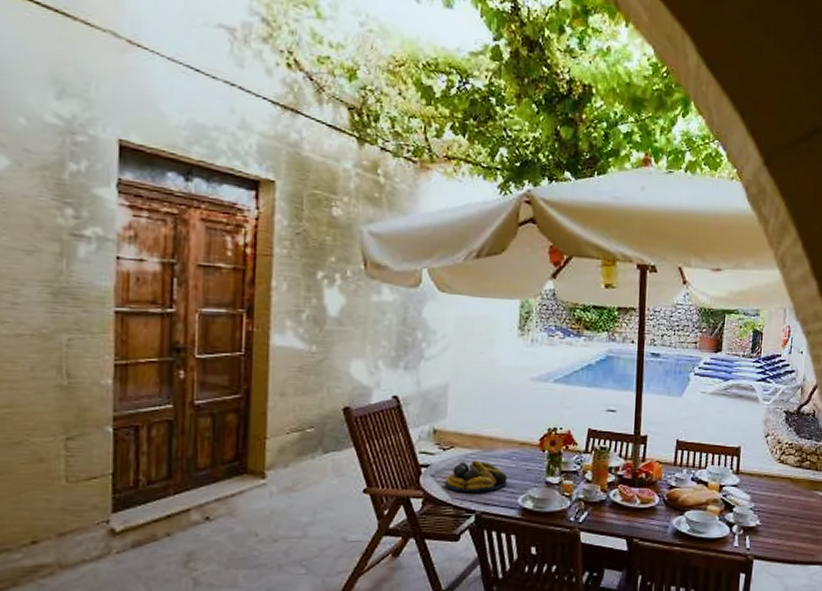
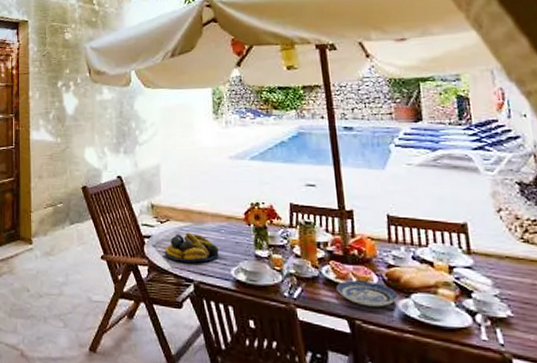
plate: none [621,502,673,525] -> present [336,280,398,307]

